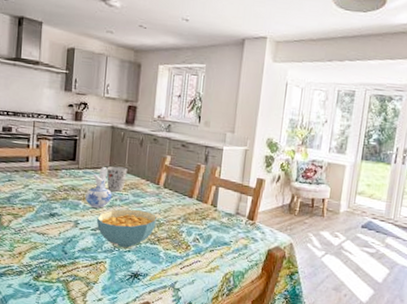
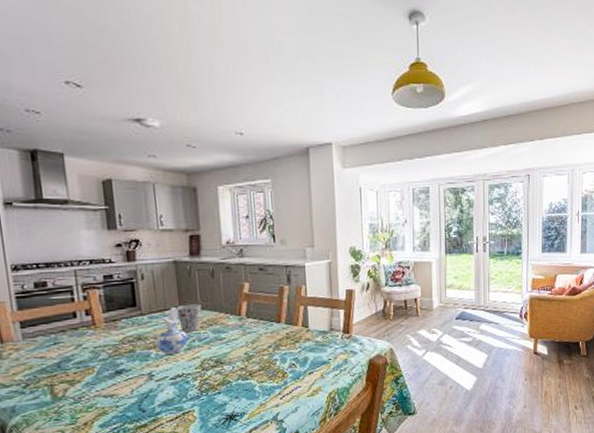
cereal bowl: present [96,209,158,248] -> none [174,346,246,391]

